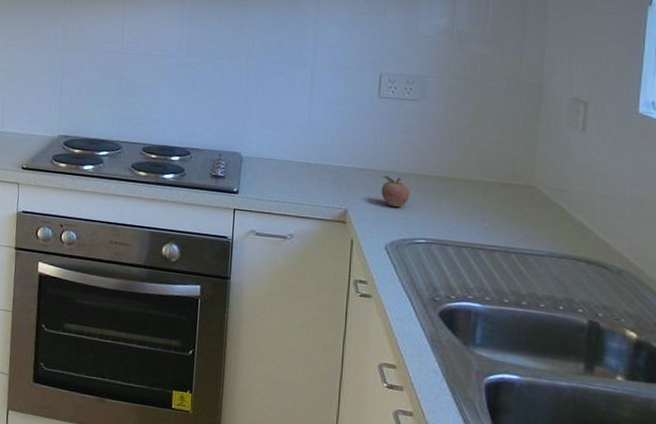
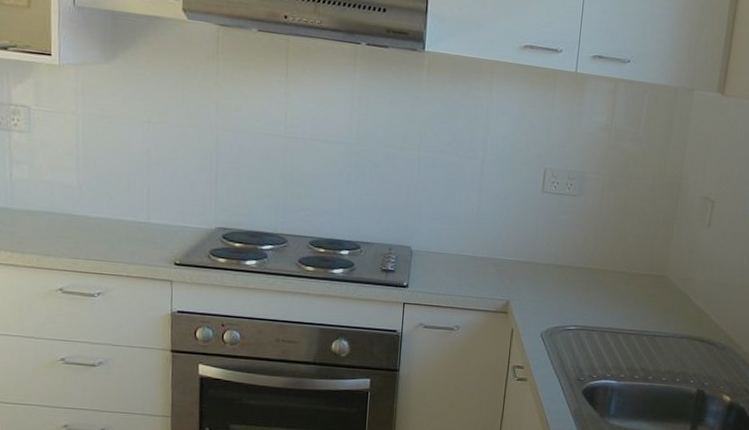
fruit: present [381,175,410,208] -> none [540,267,565,298]

